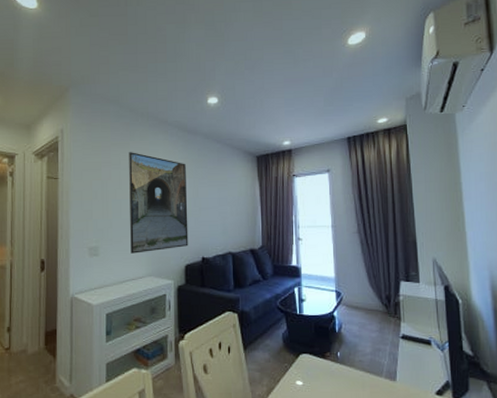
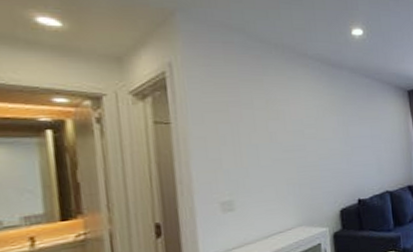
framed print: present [129,152,189,254] -> none [263,89,342,204]

